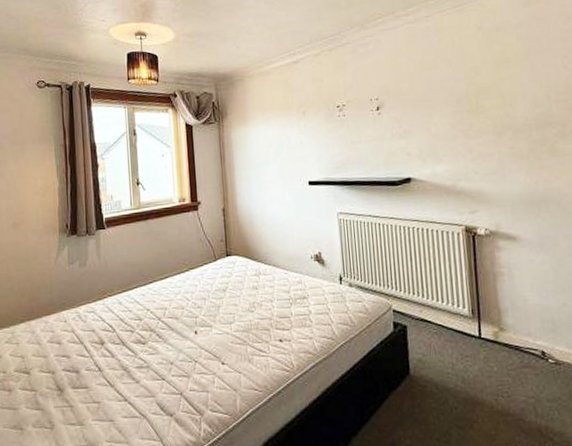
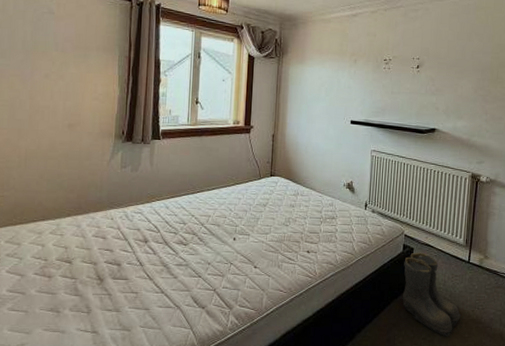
boots: none [397,330,482,435] -> present [402,252,462,336]

